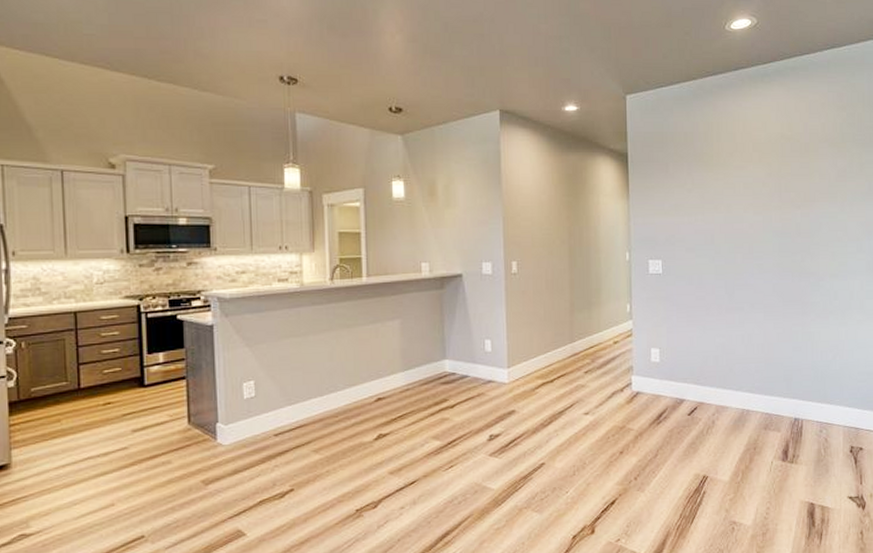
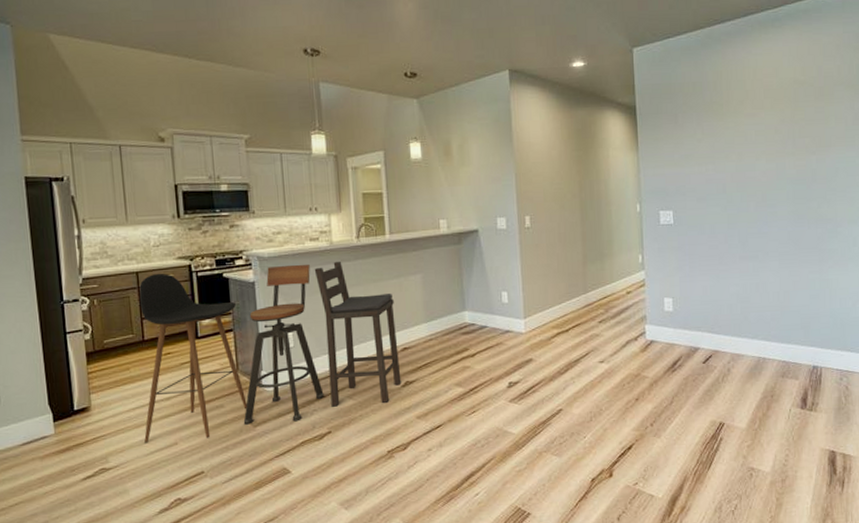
bar stool: none [75,313,199,505] -> present [139,273,247,443]
bar stool: none [193,306,287,483] -> present [243,264,324,425]
bar stool: none [281,304,374,462] -> present [314,261,402,407]

